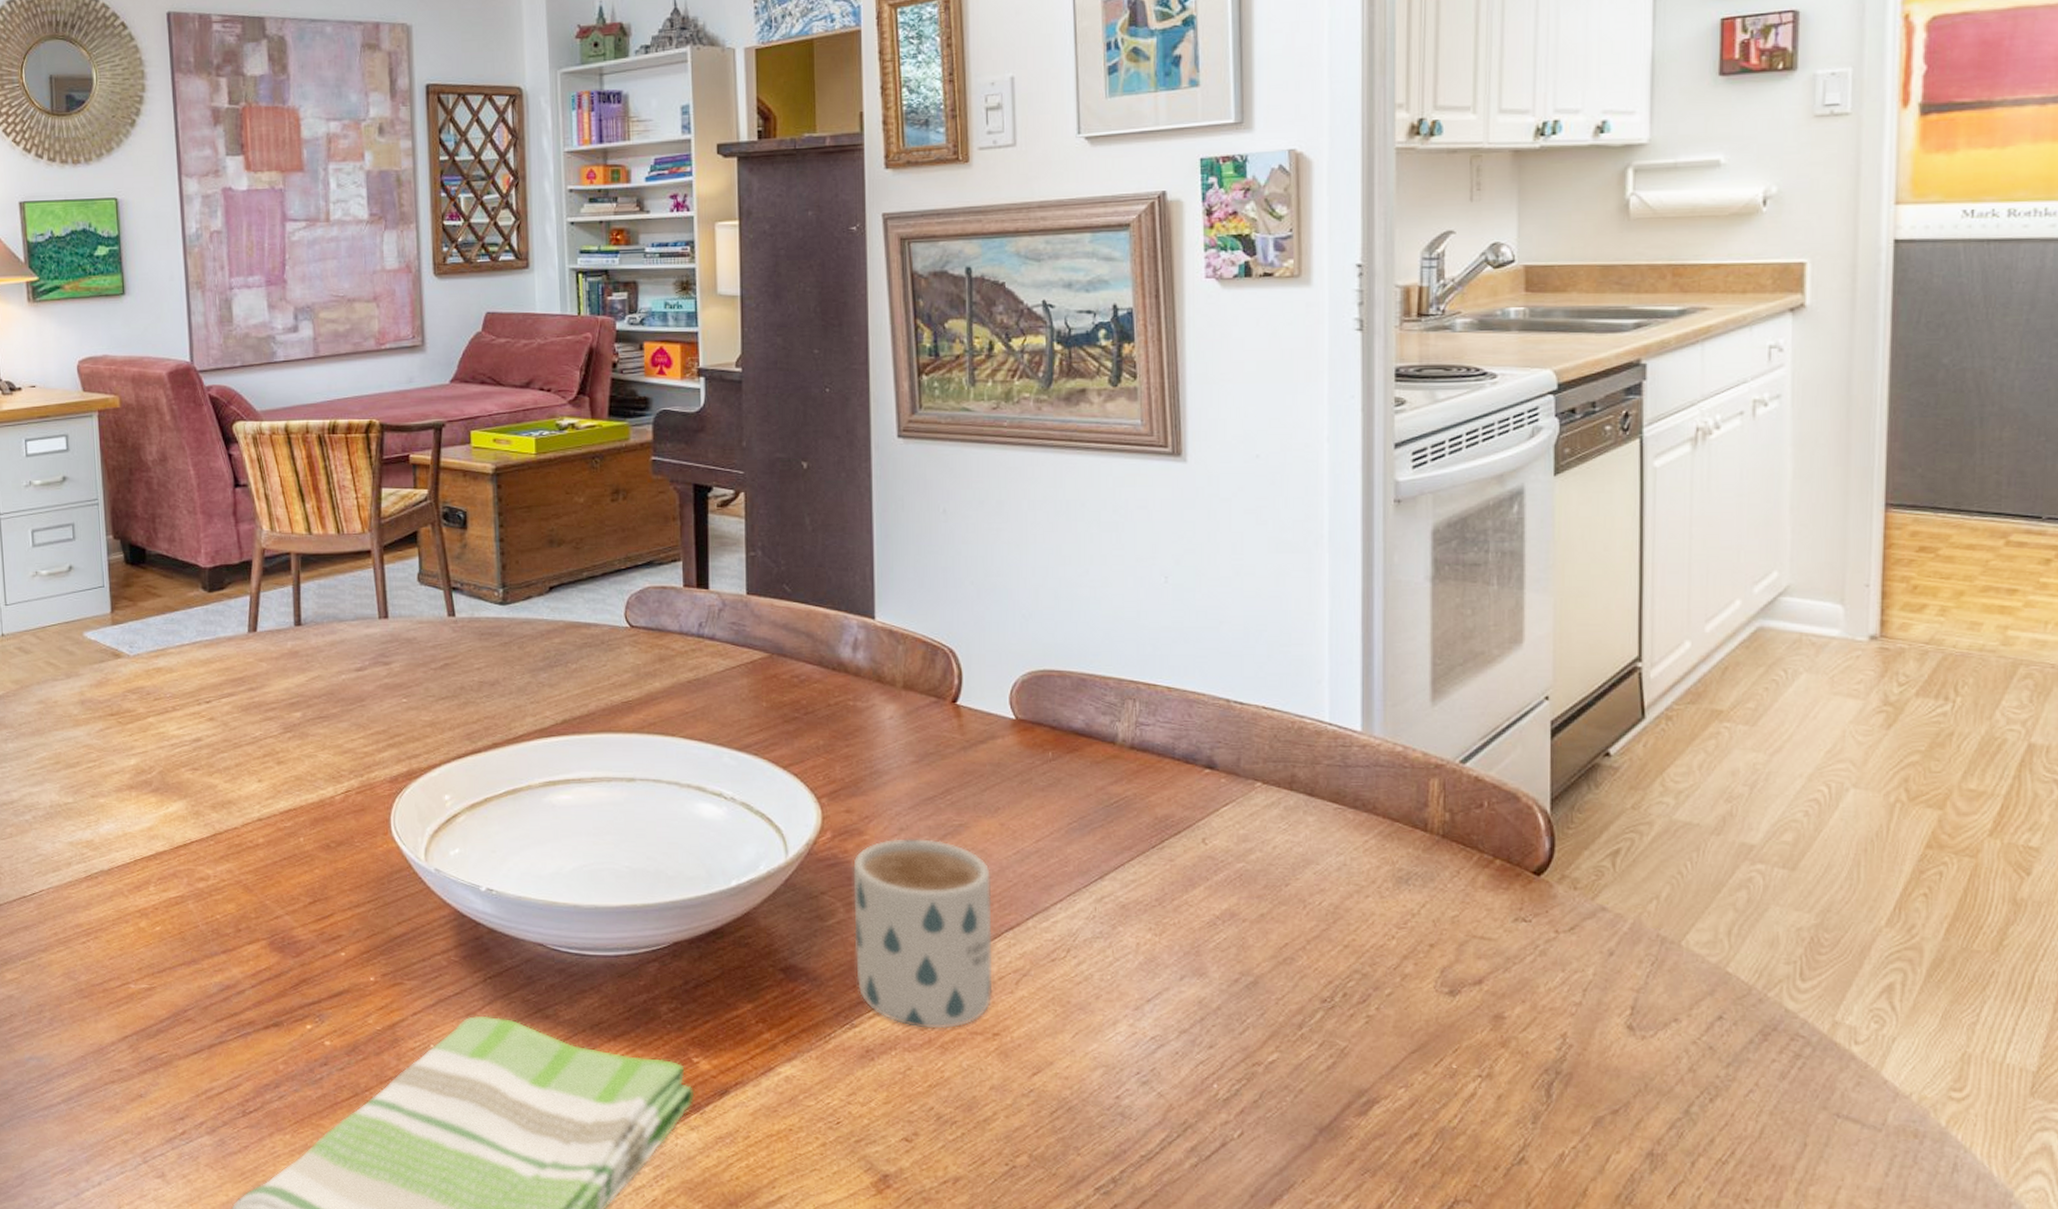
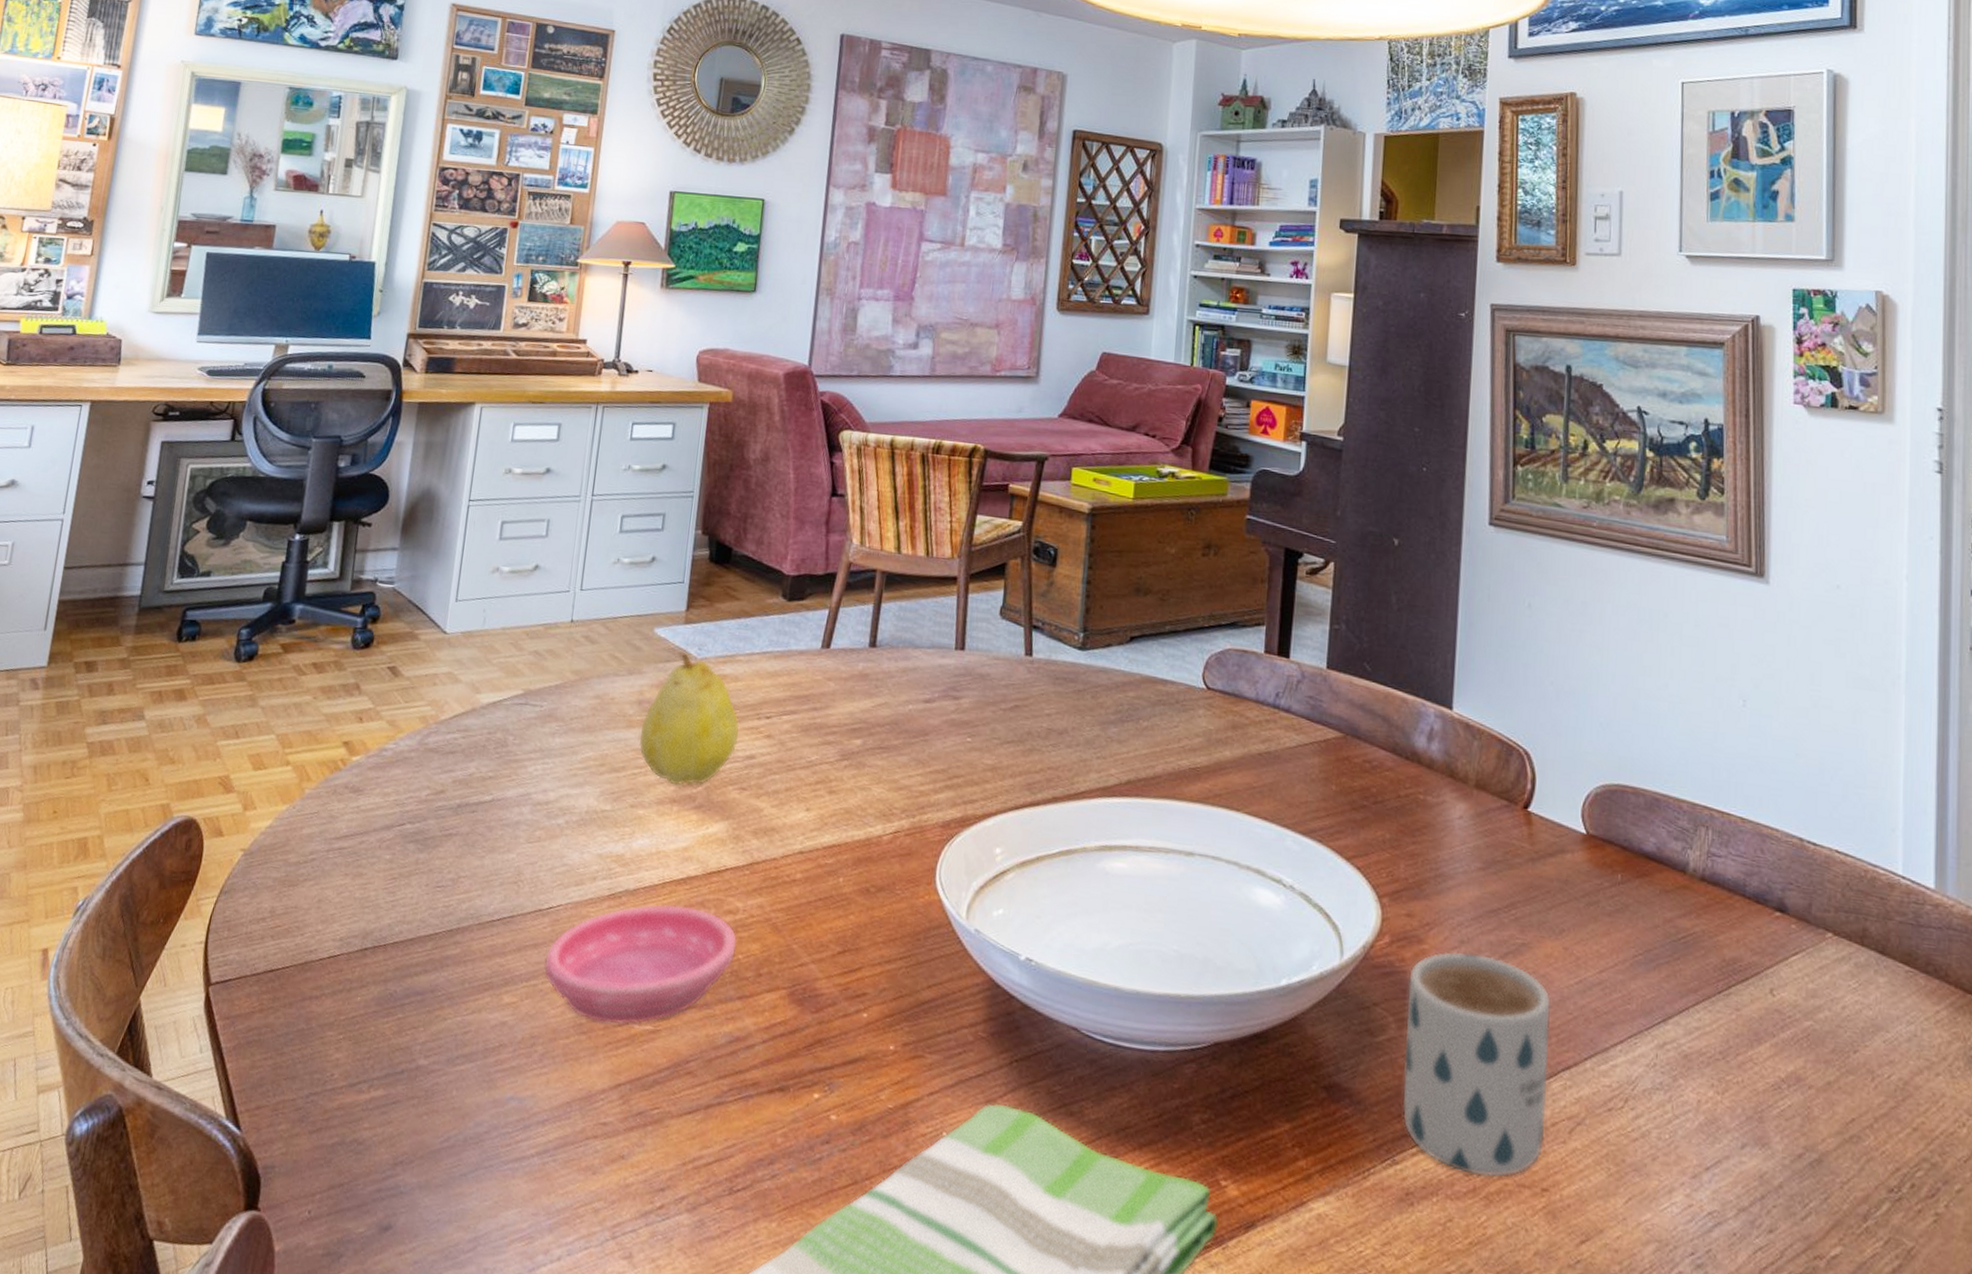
saucer: none [38,879,214,987] -> present [544,904,737,1025]
fruit: none [87,652,183,773] -> present [638,653,740,786]

